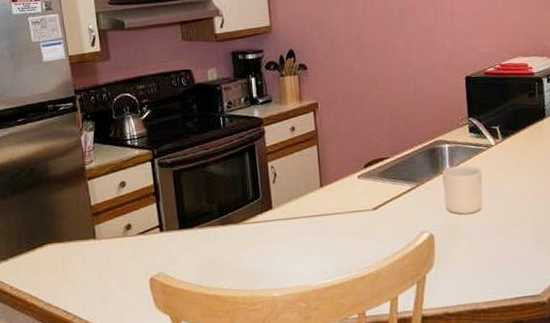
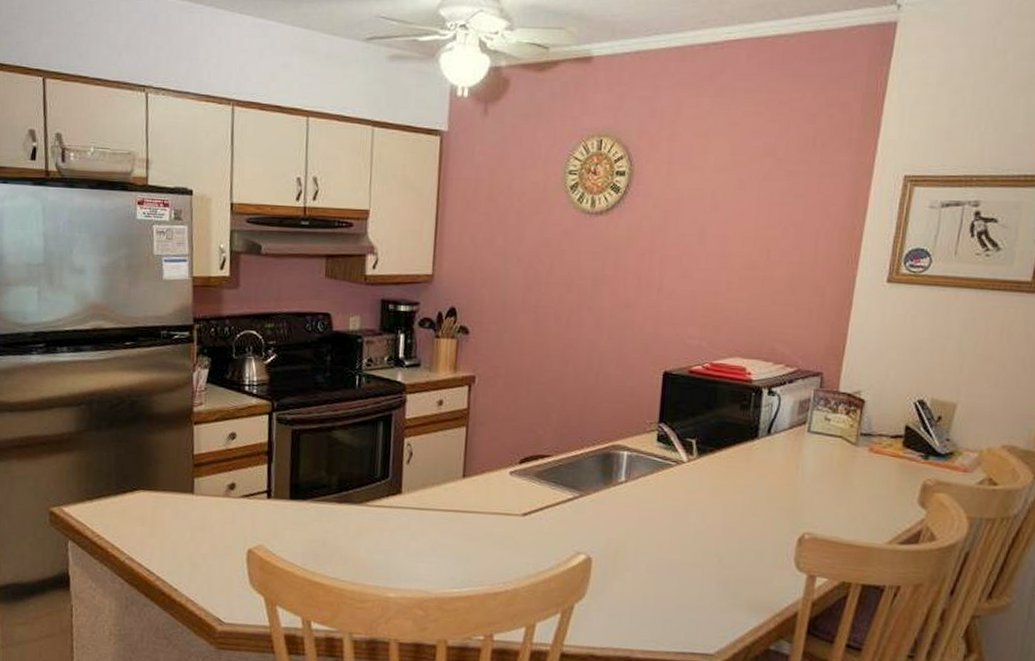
mug: present [442,165,483,215] -> none [611,479,665,541]

